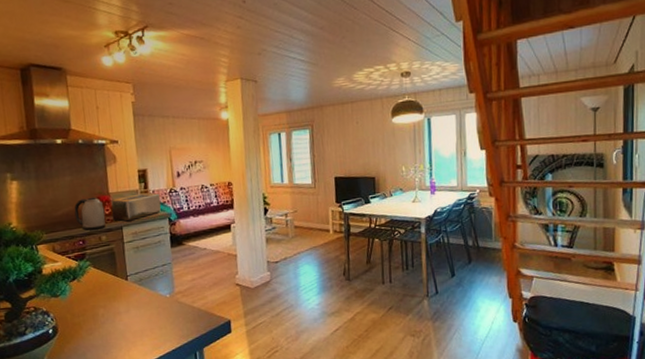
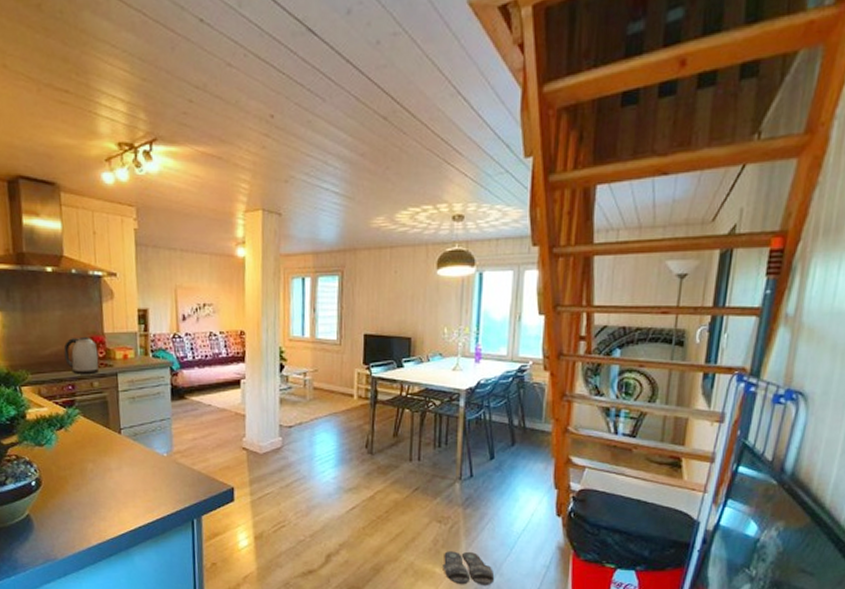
toaster: present [111,192,161,222] -> none [106,336,163,368]

